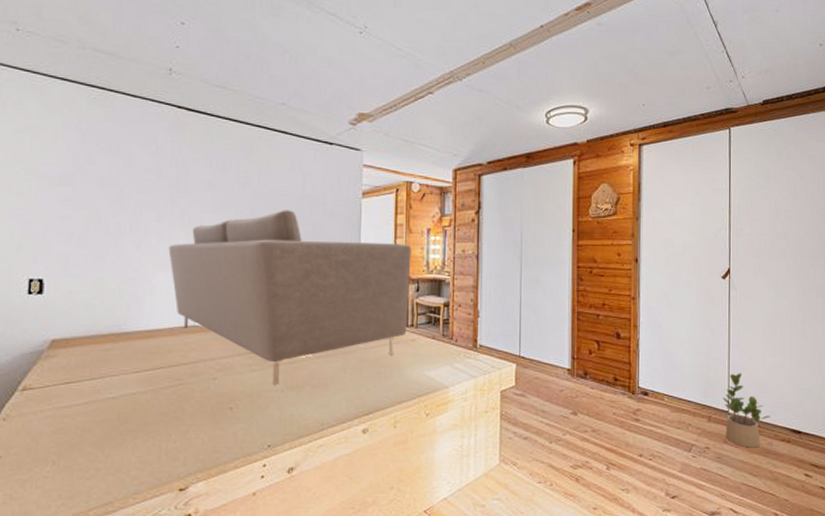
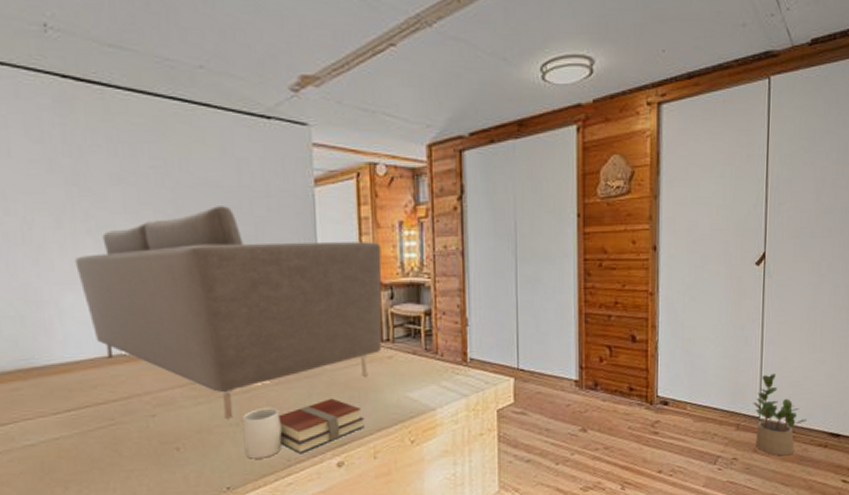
mug: none [286,378,318,421] -> present [242,408,282,459]
books: none [316,373,388,420] -> present [279,398,364,454]

